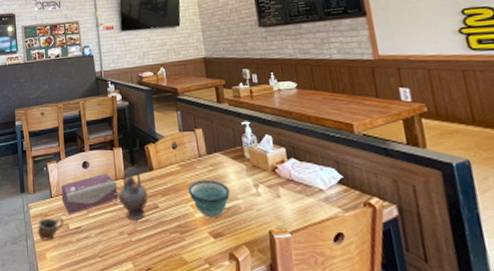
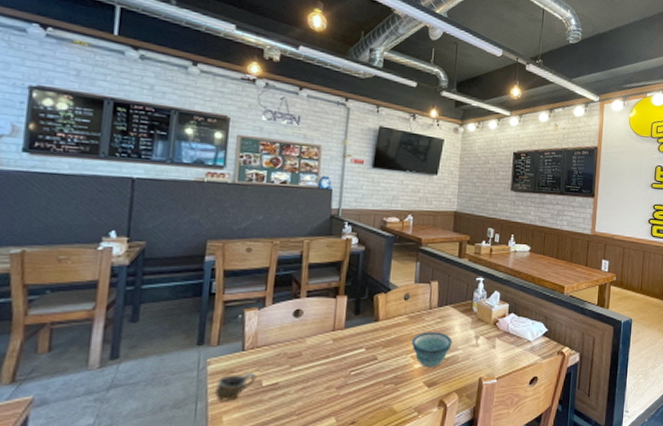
tissue box: present [60,173,119,214] -> none [257,323,334,369]
teapot: present [113,166,148,221] -> none [327,316,368,374]

